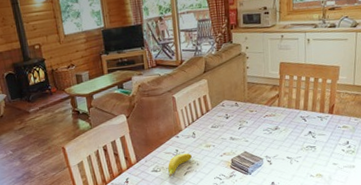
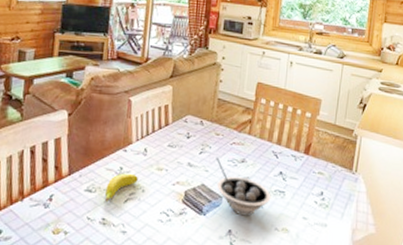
bowl: none [253,129,304,170] -> present [216,157,271,216]

